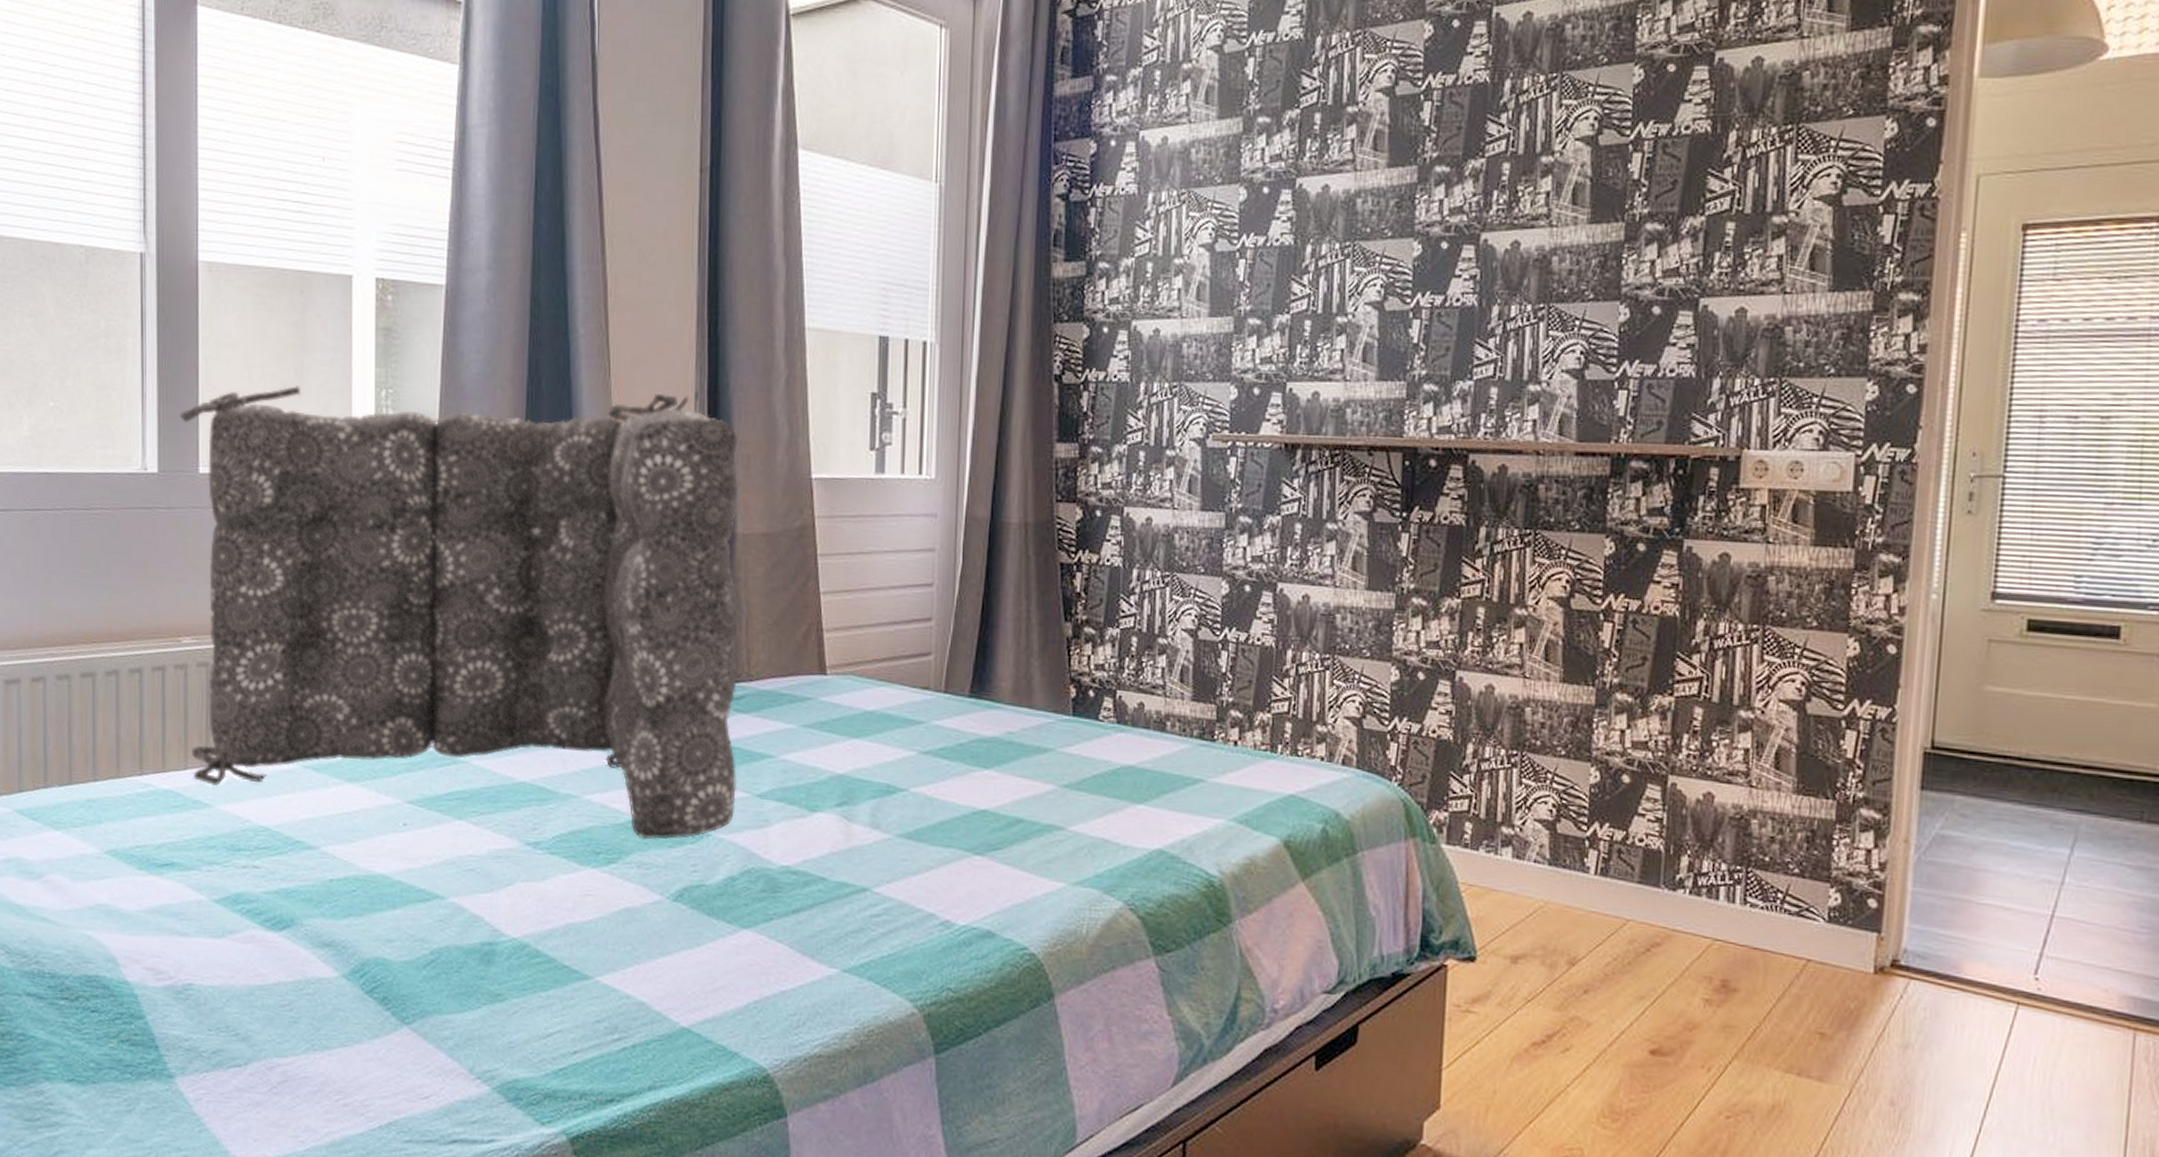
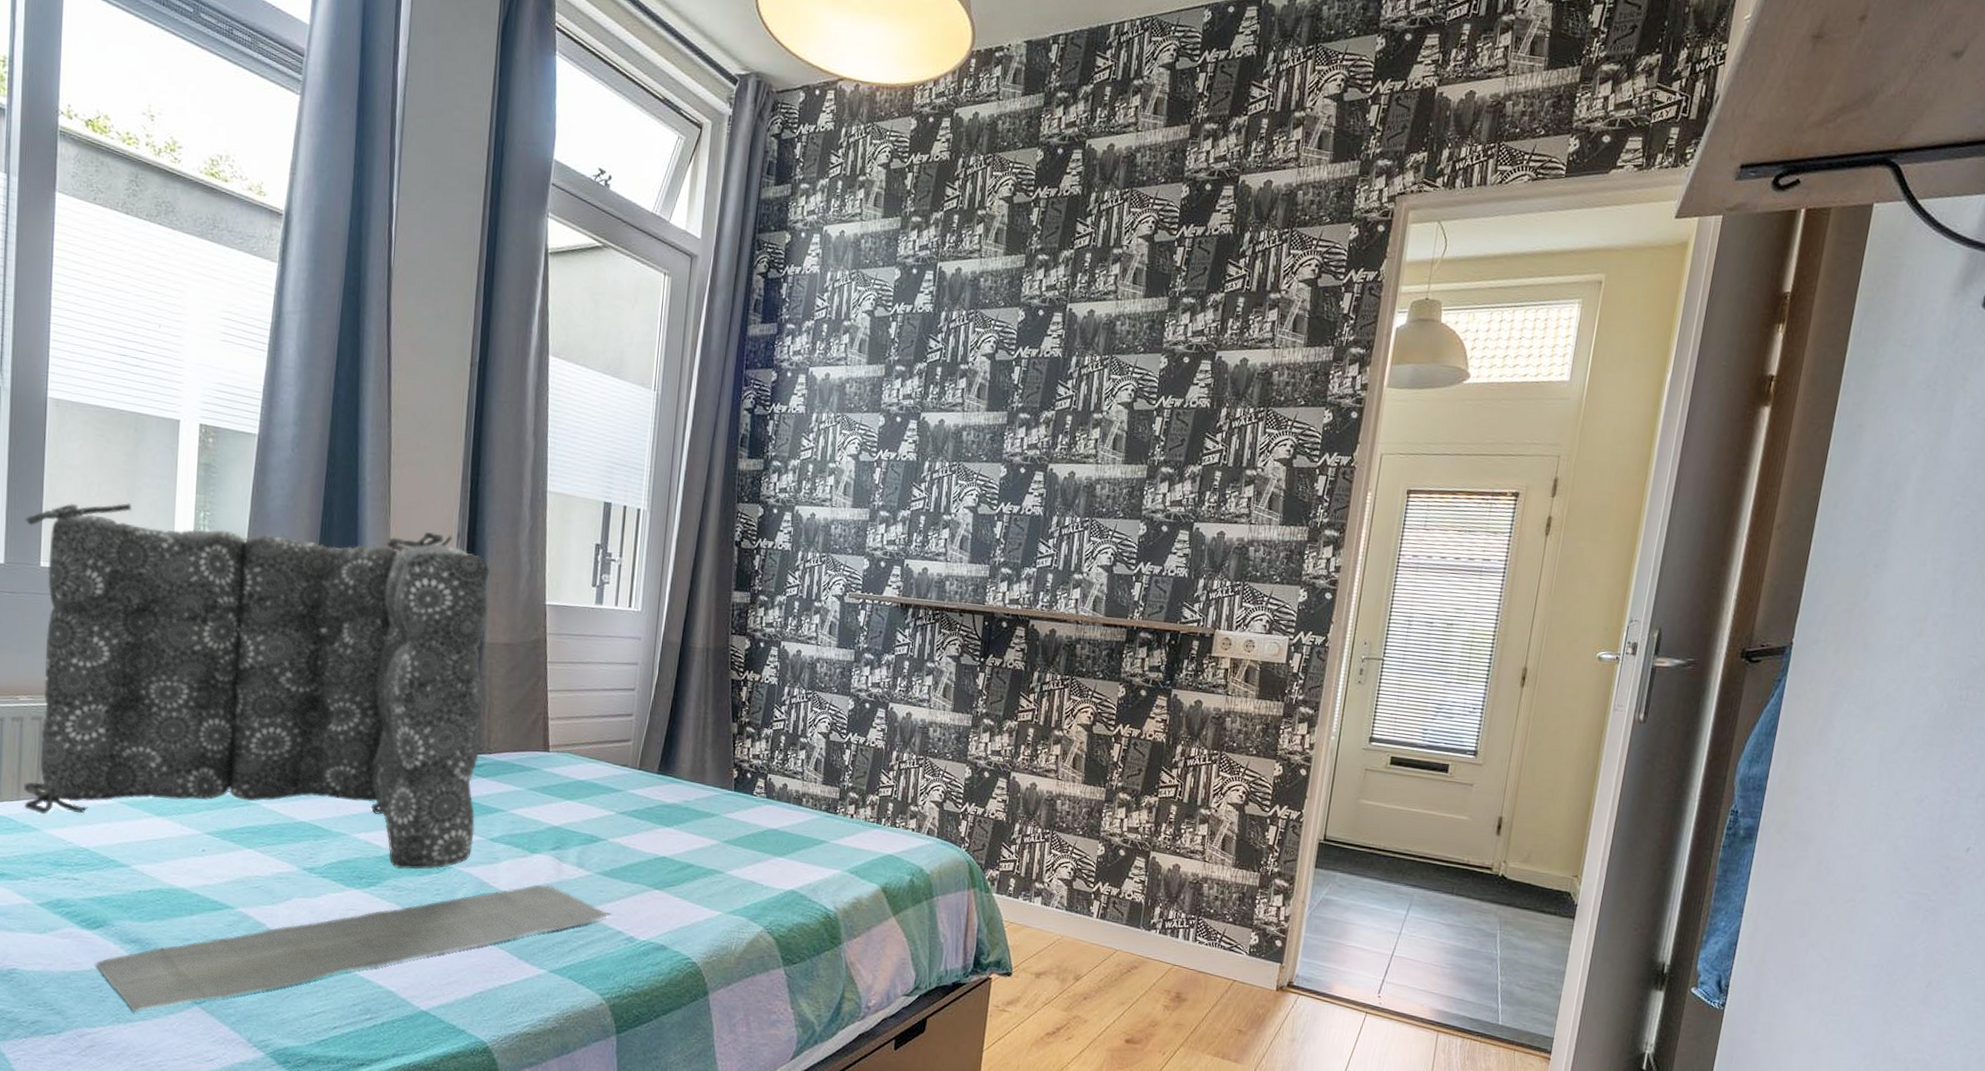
bath mat: none [283,853,922,1036] -> present [95,884,613,1012]

